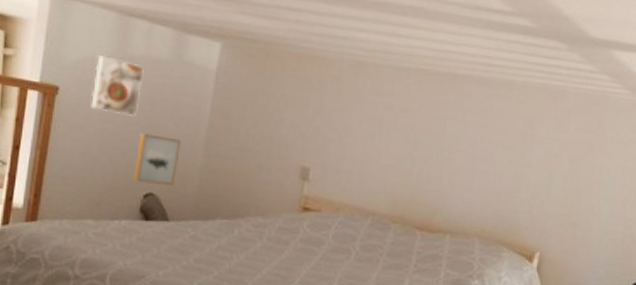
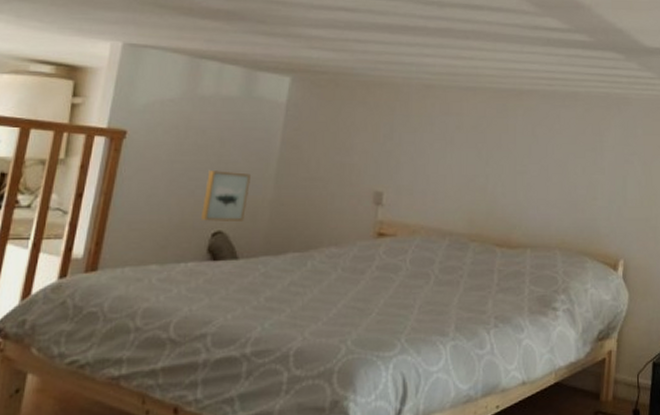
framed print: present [91,55,144,118] -> none [159,97,214,156]

